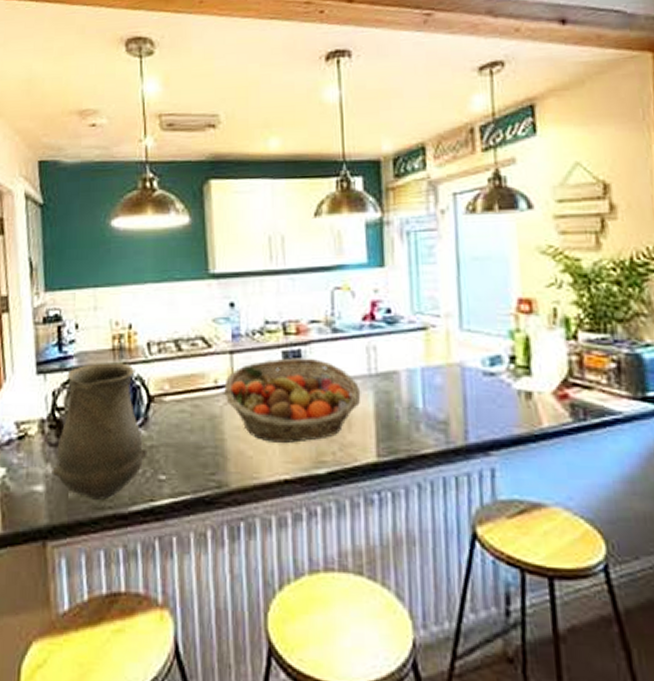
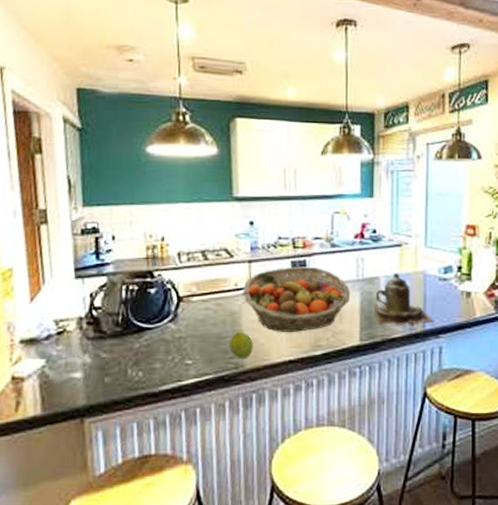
vase: present [51,363,147,500] -> none [89,269,176,382]
fruit: none [210,441,239,475] -> present [230,332,253,358]
teapot: none [393,366,482,437] -> present [374,273,435,325]

